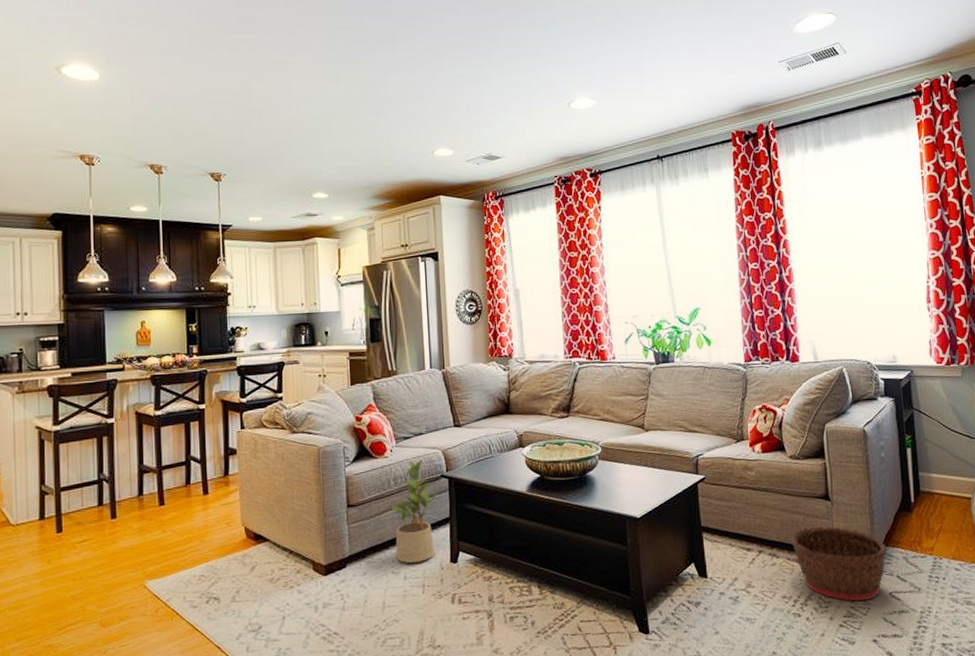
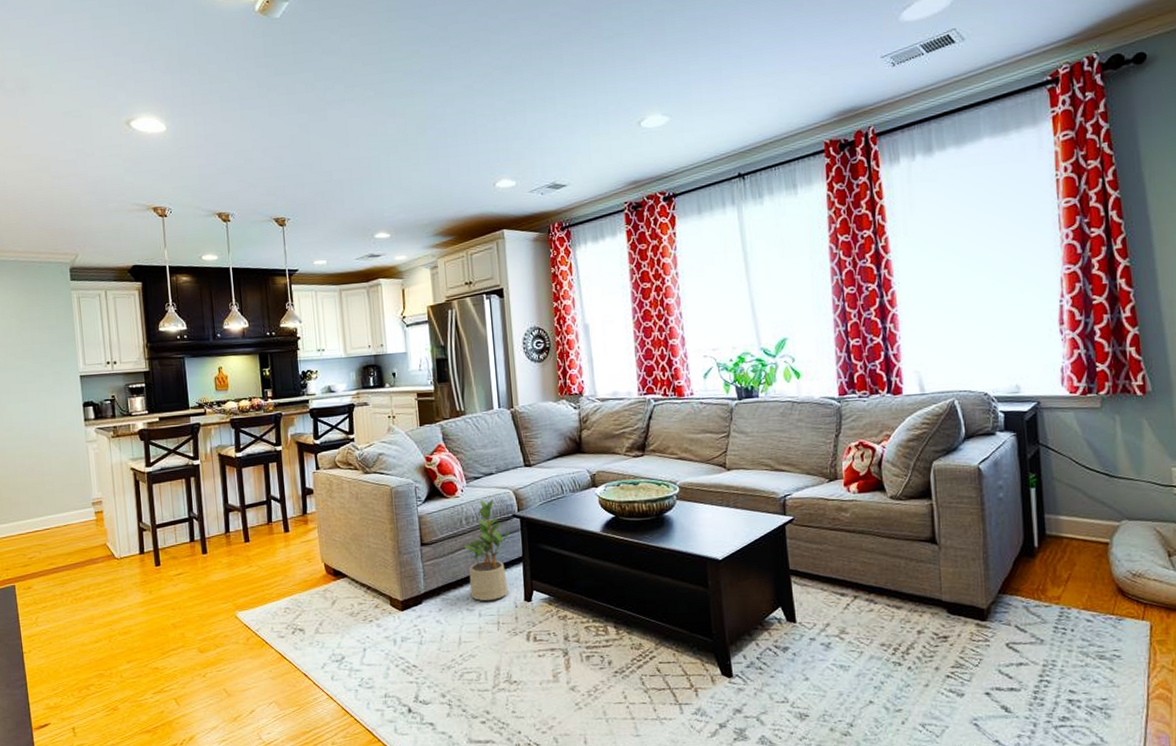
basket: present [791,526,887,602] -> none [891,571,1003,652]

